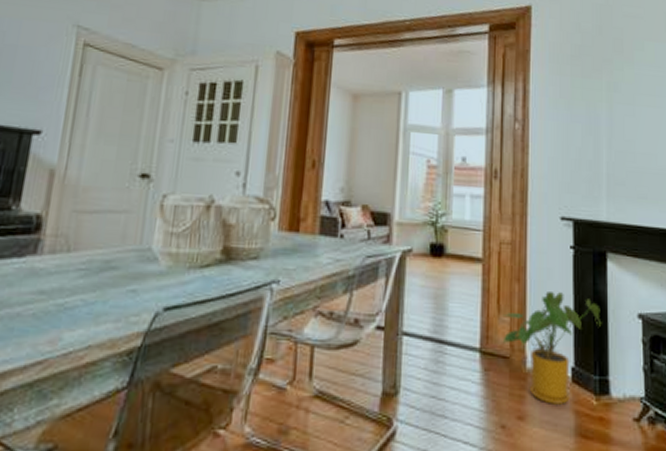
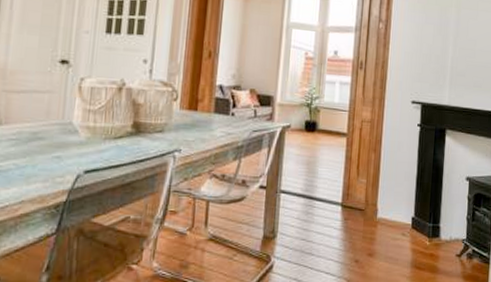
house plant: present [503,292,602,406] -> none [360,160,438,246]

